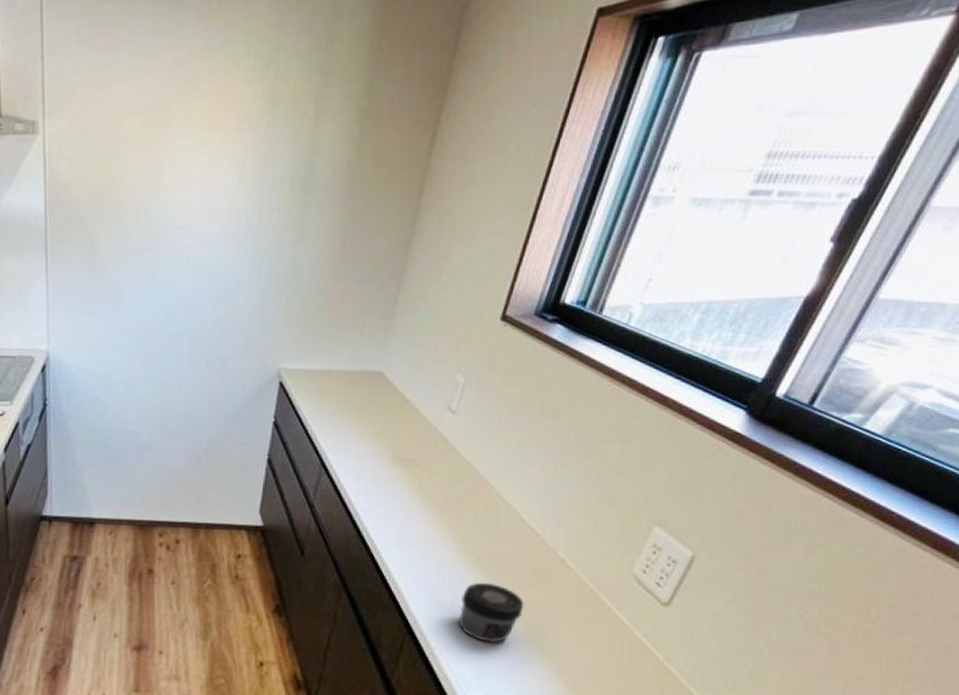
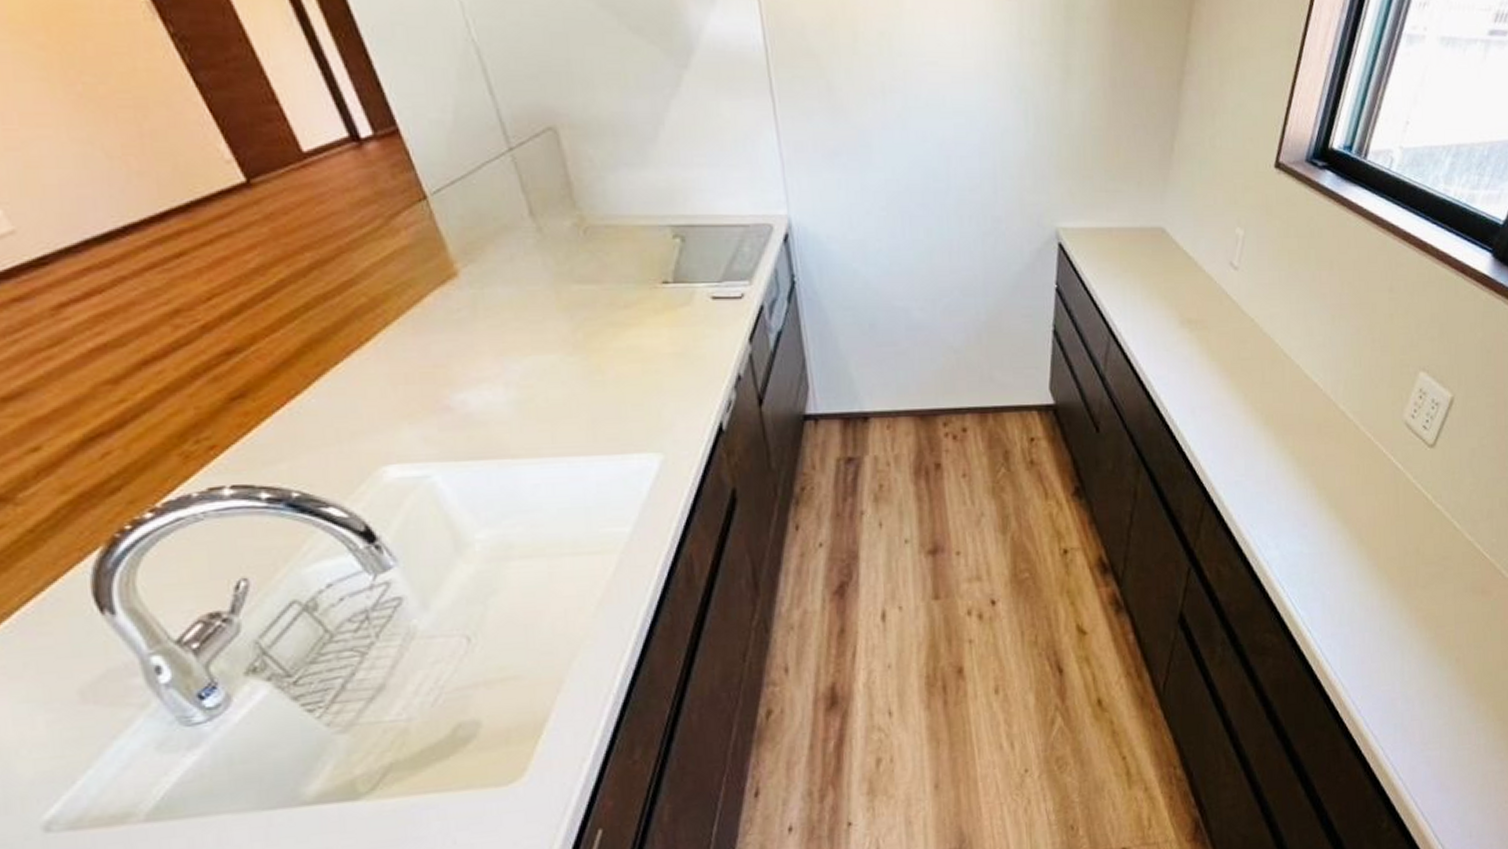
jar: present [458,582,524,644] -> none [1253,441,1311,502]

